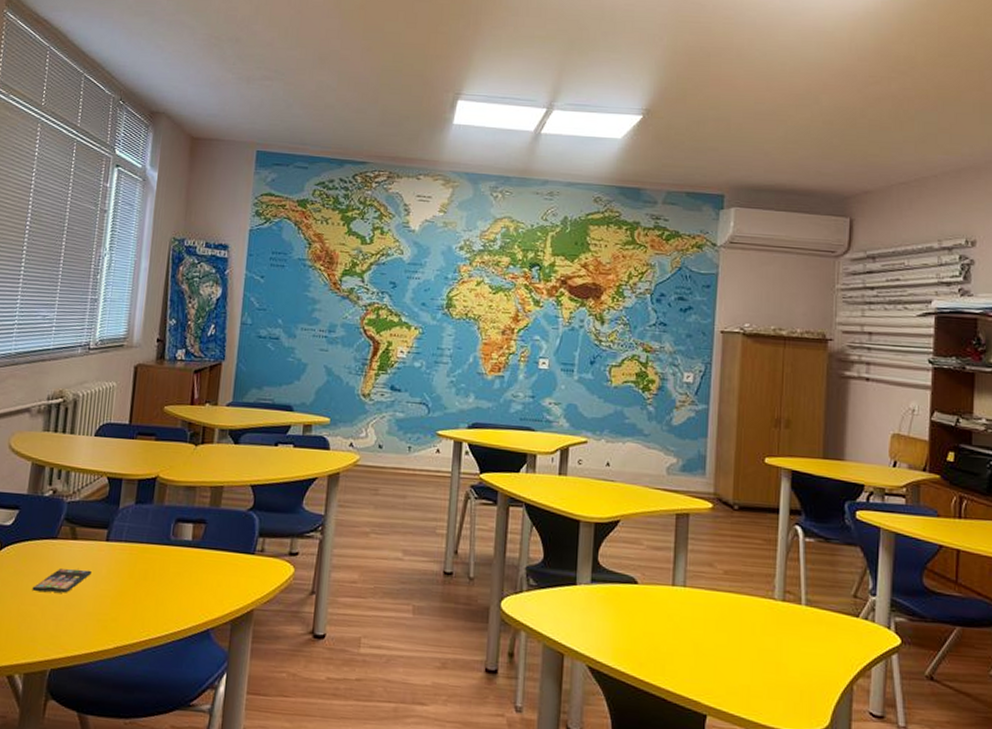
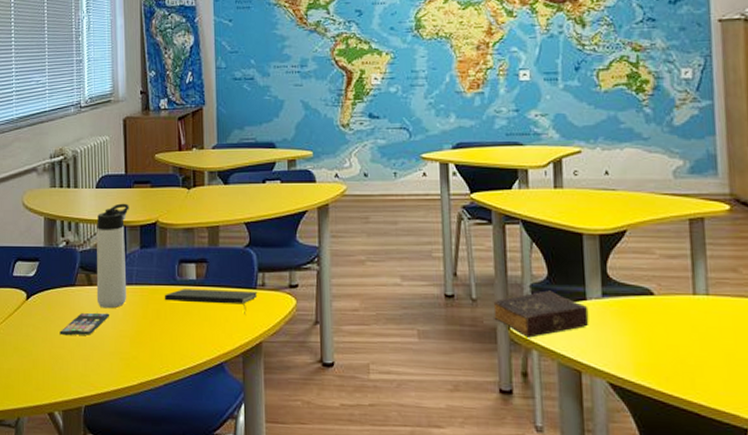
thermos bottle: none [79,454,129,566] -> present [96,203,129,309]
notepad: none [154,549,256,580] -> present [164,289,258,315]
book: none [487,573,577,619] -> present [492,290,589,338]

